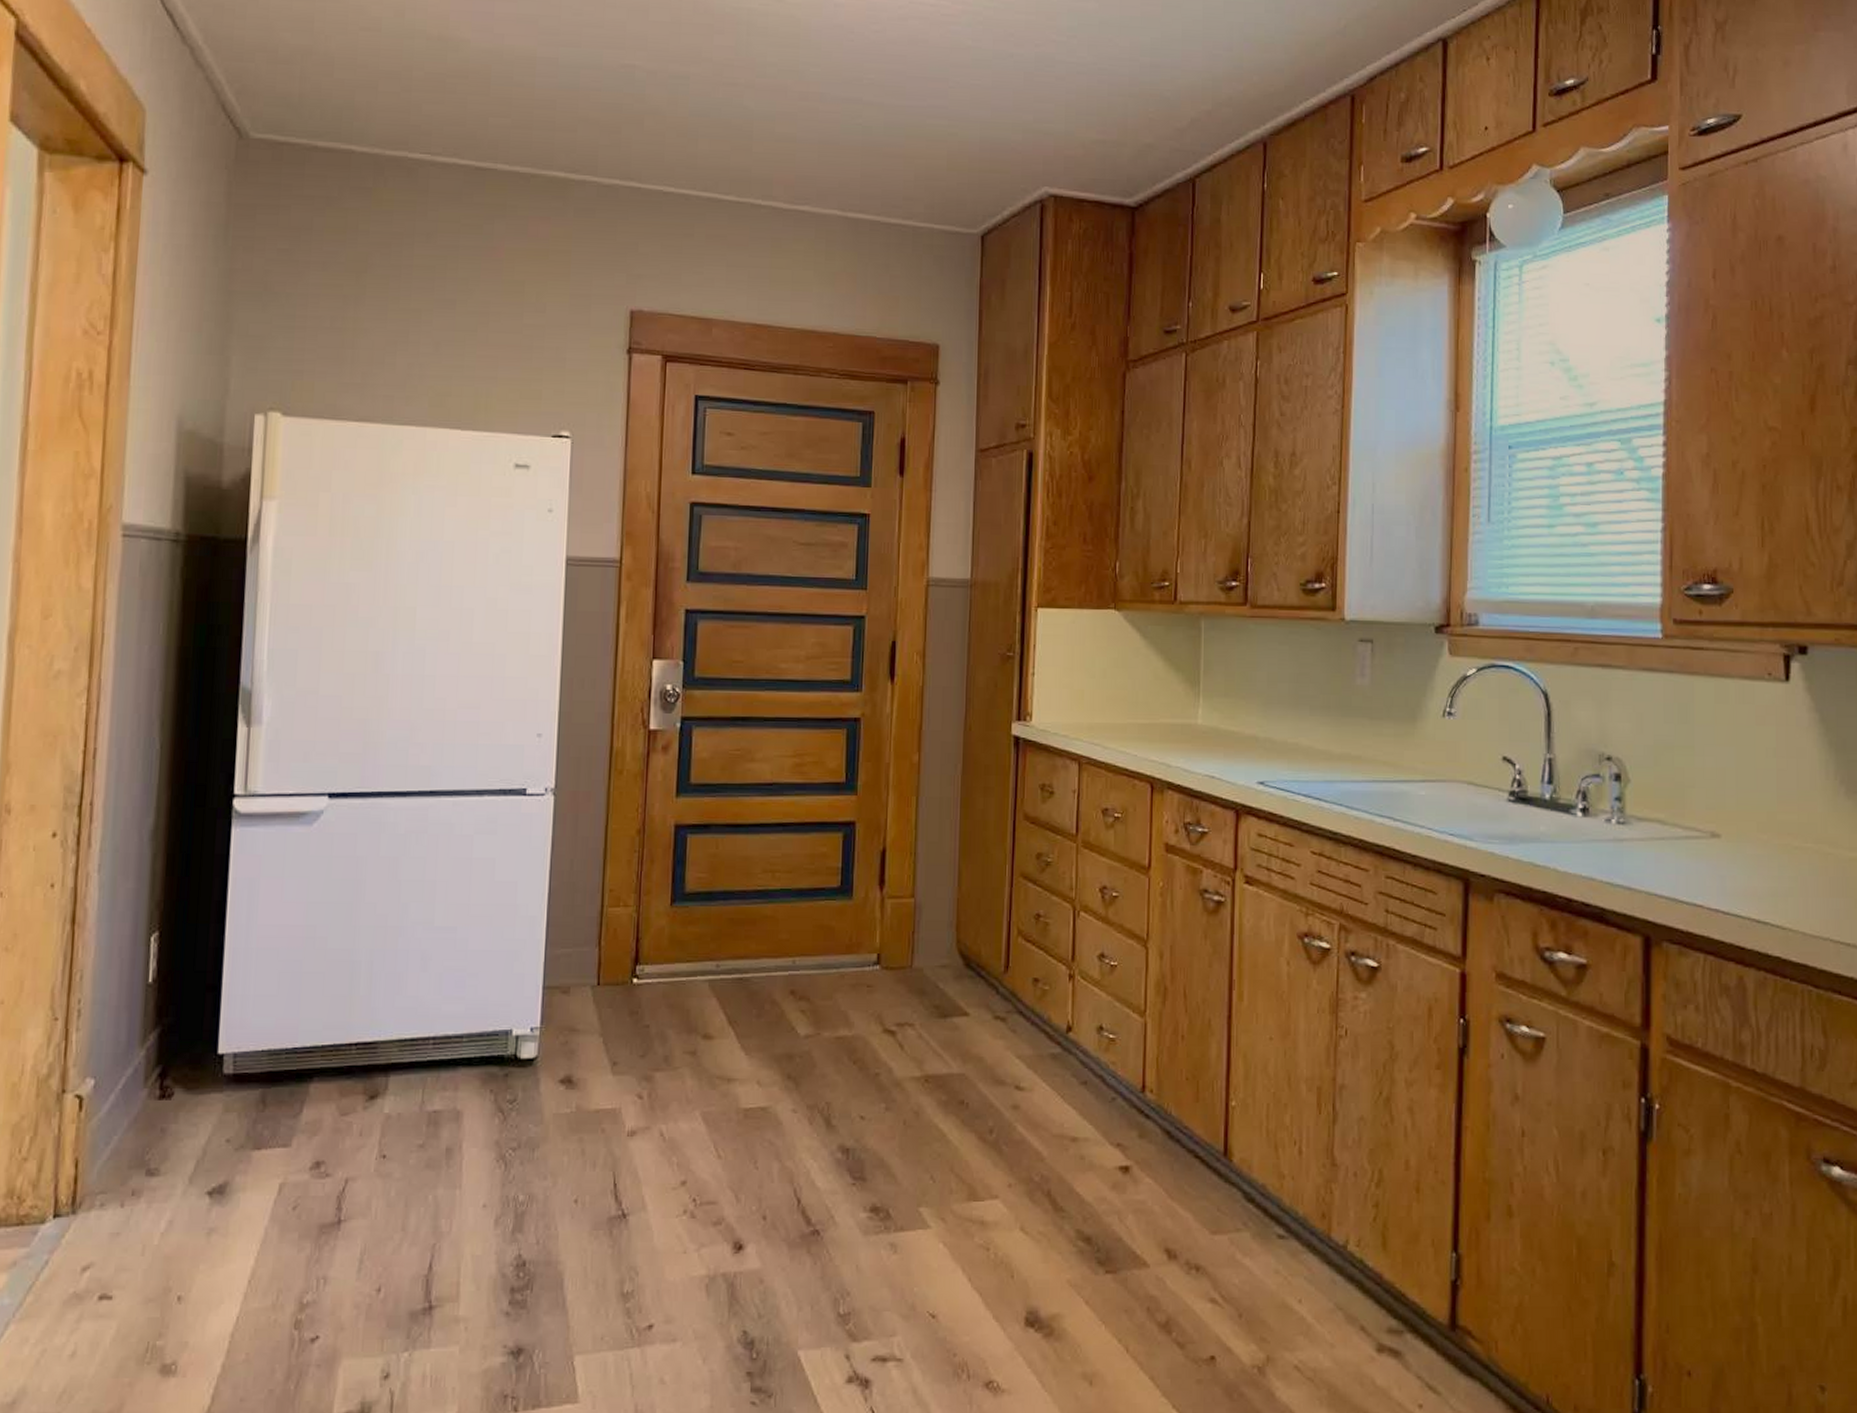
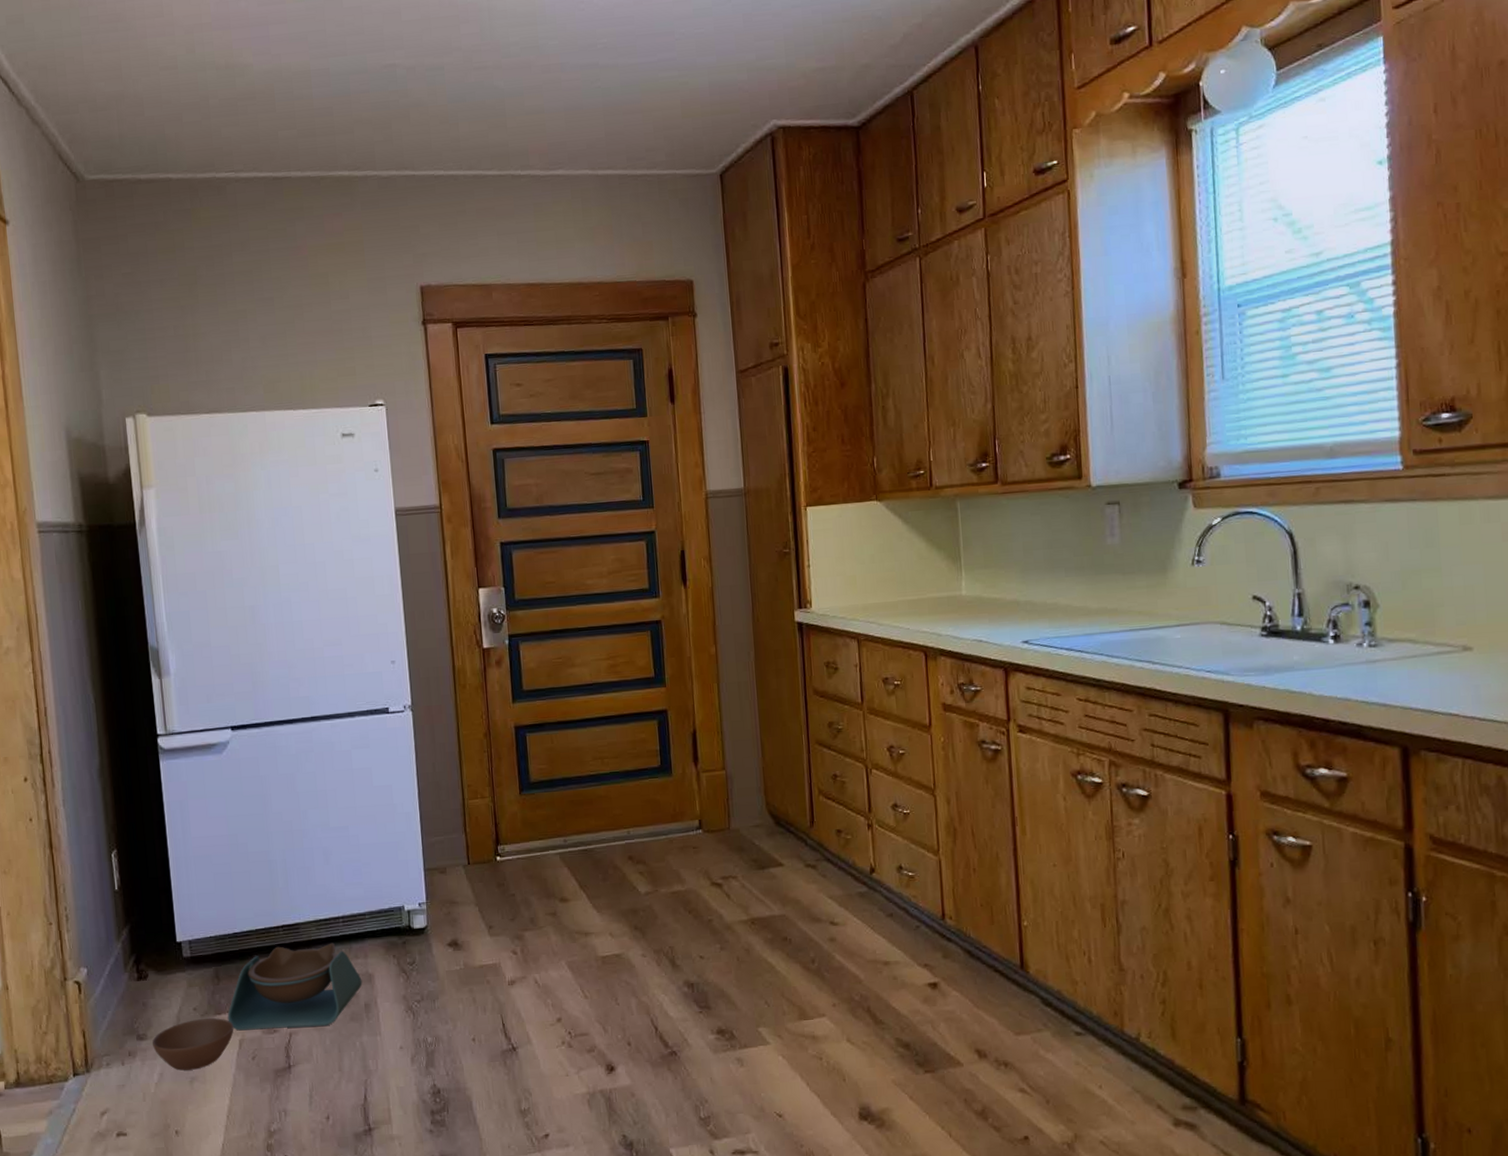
soup bowl: none [164,1154,276,1219] -> present [152,1018,234,1071]
pet bowl: none [268,1068,447,1173] -> present [227,943,363,1031]

